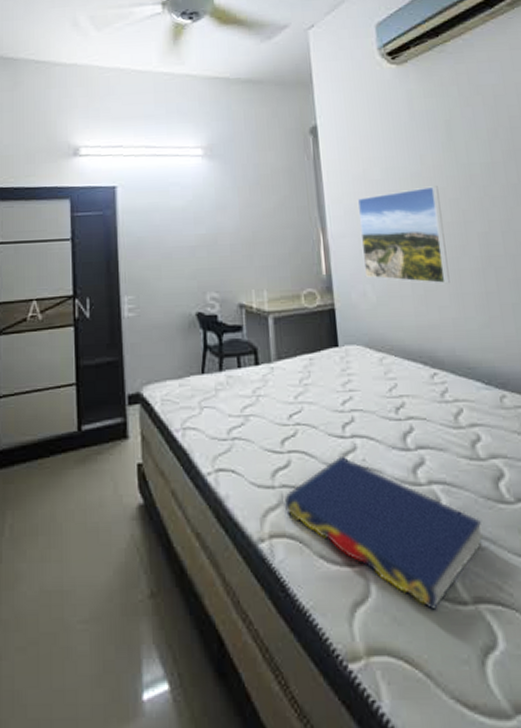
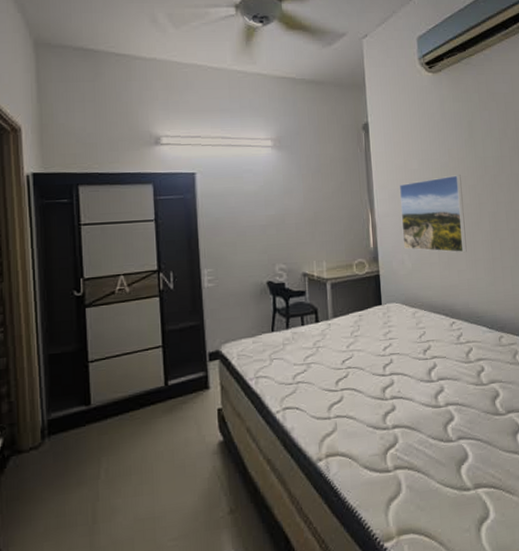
book: present [284,457,483,610] -> none [337,390,483,497]

